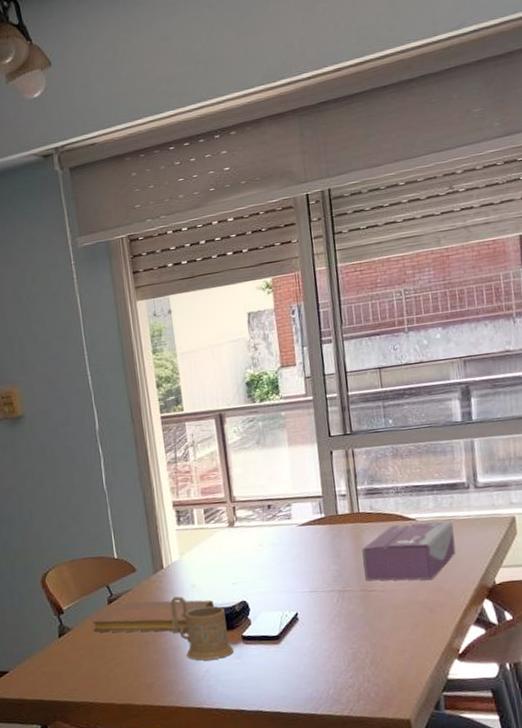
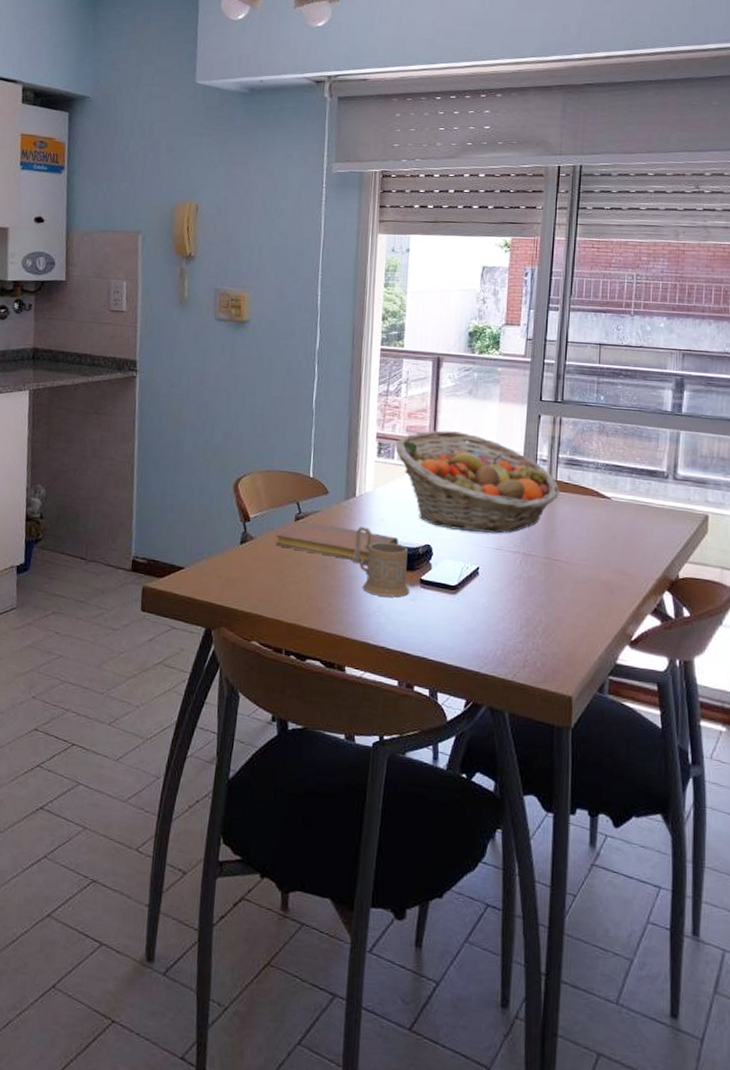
fruit basket: none [193,483,364,581] -> present [395,430,559,534]
tissue box: present [362,521,456,581] -> none [551,499,646,562]

